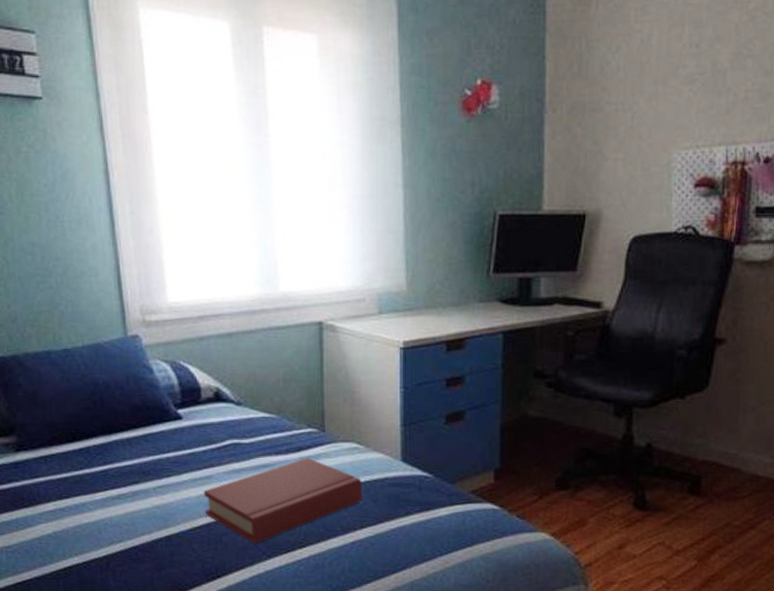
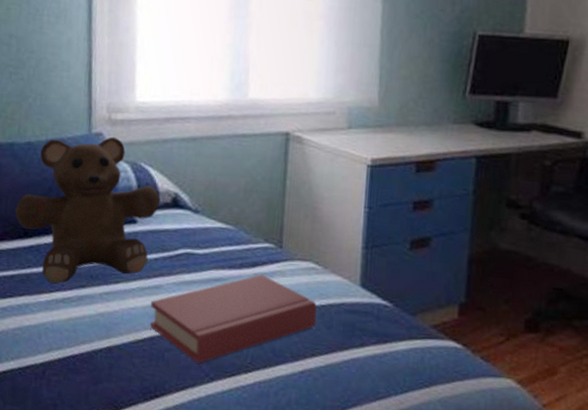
teddy bear: none [60,338,203,483] -> present [15,136,160,285]

